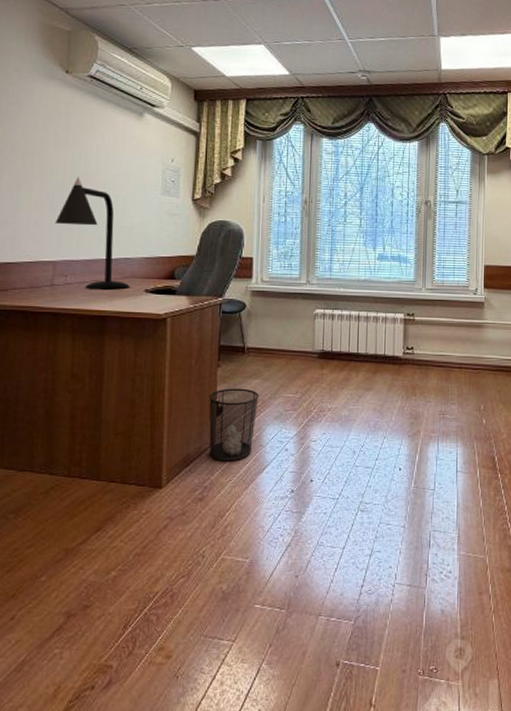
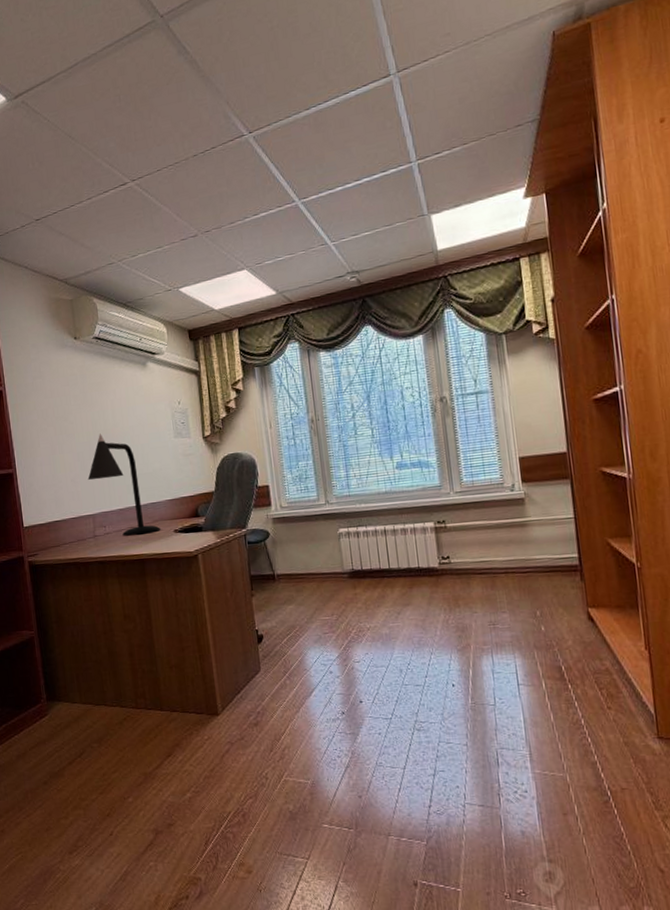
waste bin: present [208,388,259,462] -> none [247,615,297,688]

